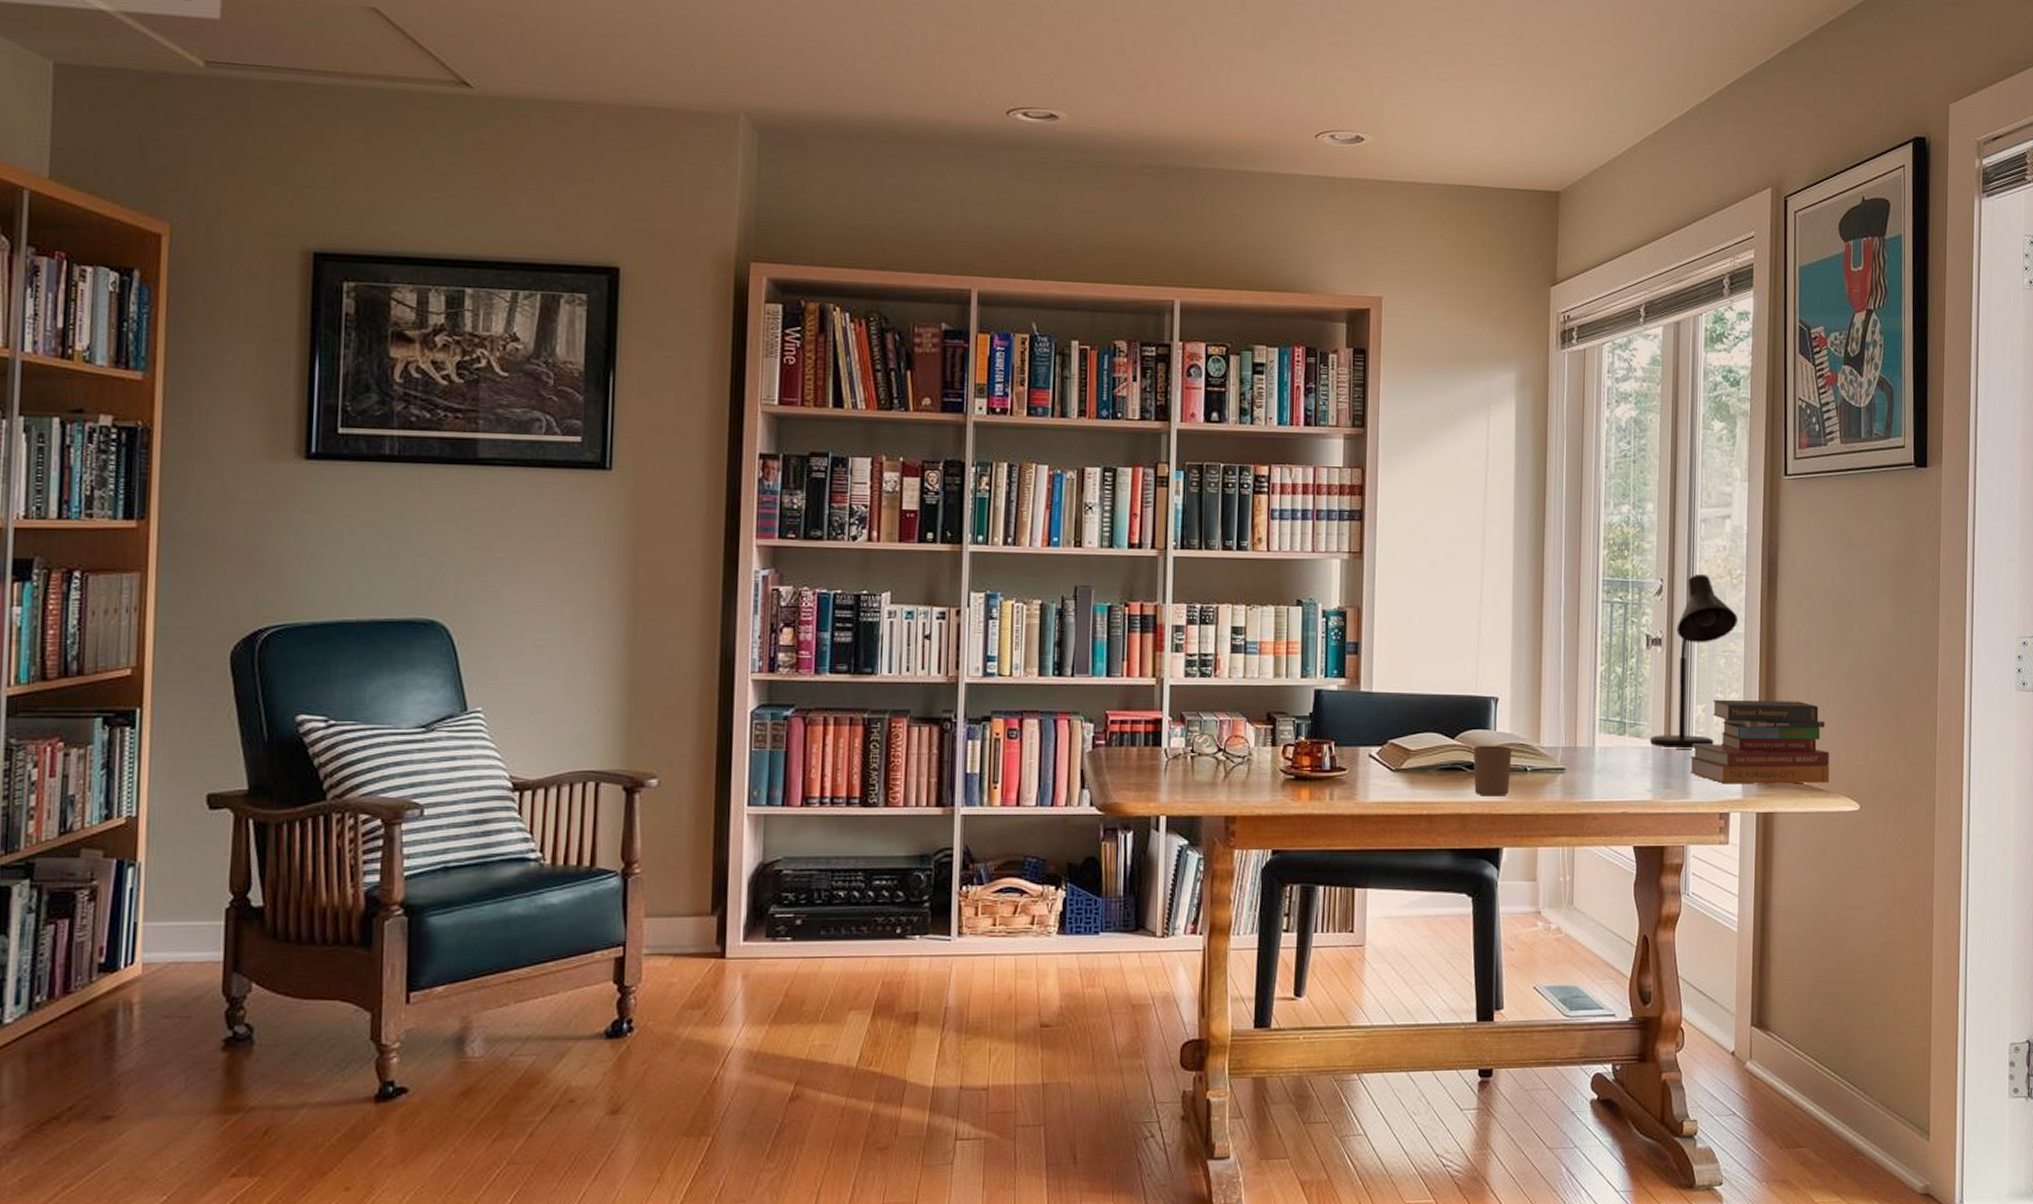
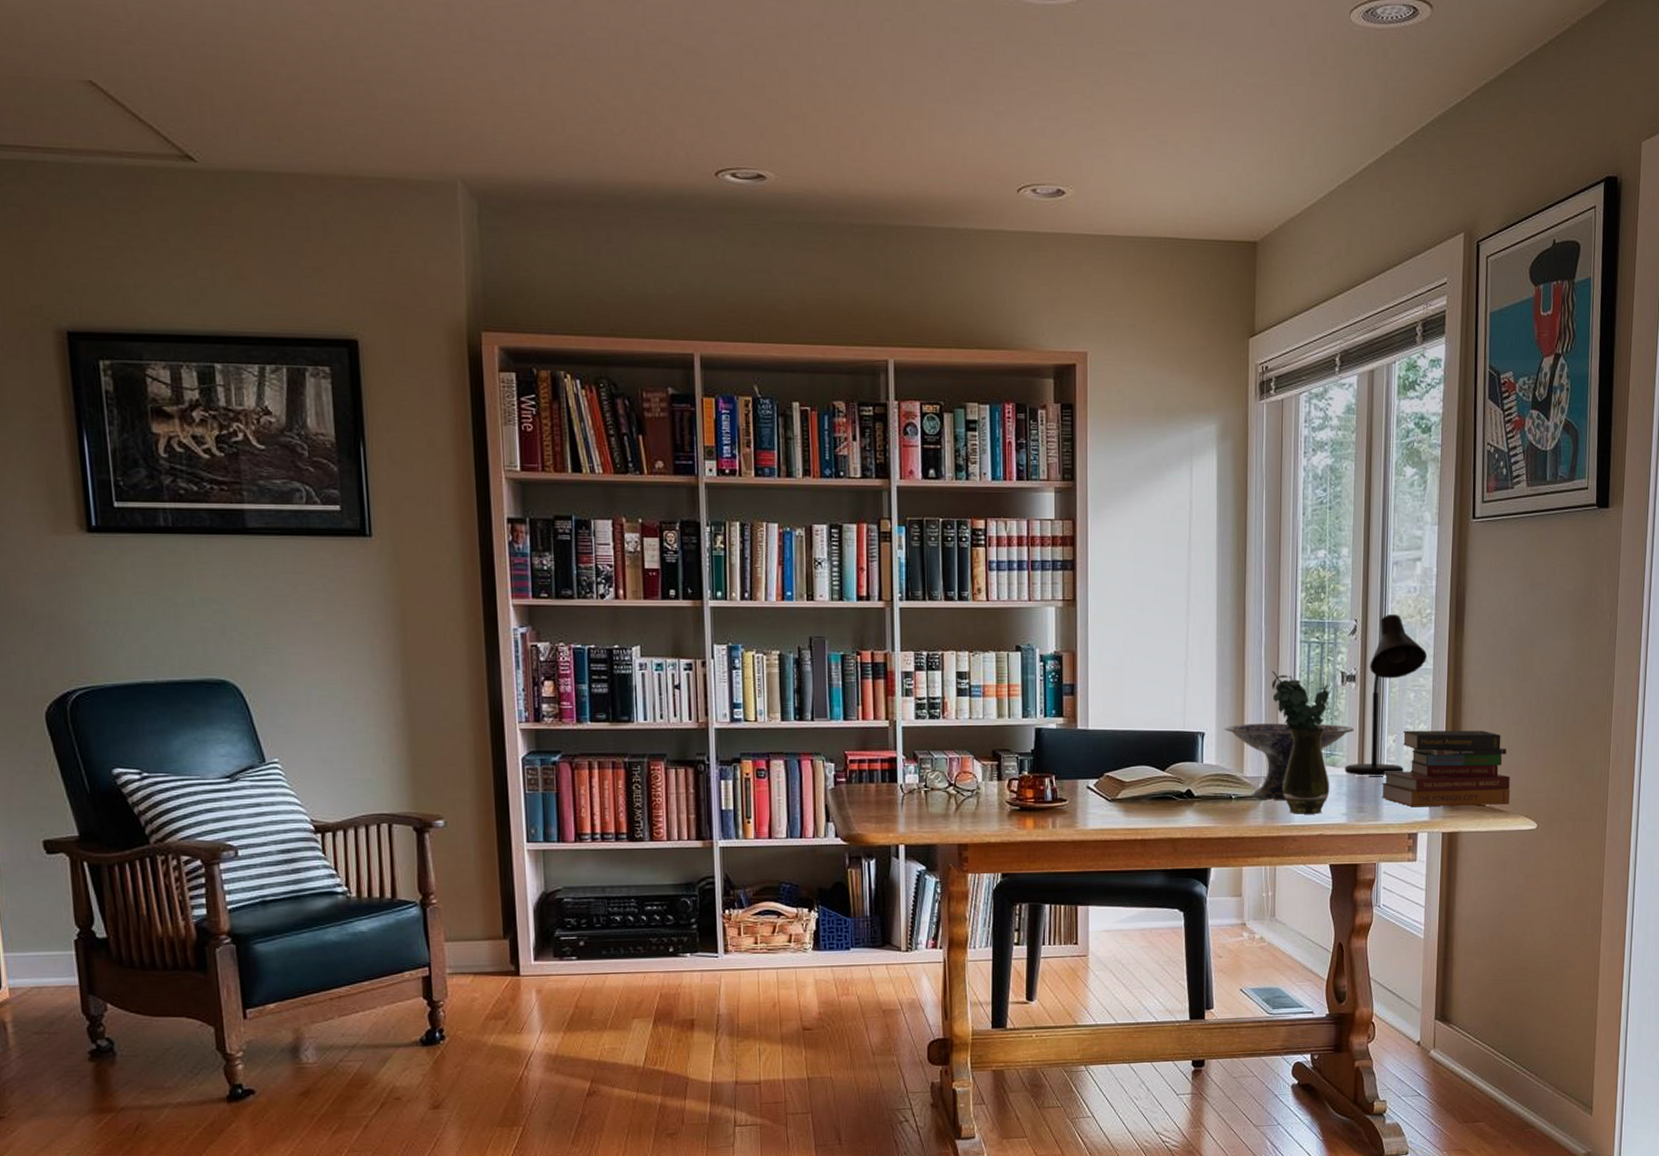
mug: present [1472,745,1512,796] -> none [1182,776,1218,822]
decorative bowl: none [1519,689,1661,774] -> present [1223,723,1355,801]
vase: none [1571,631,1634,790] -> present [1271,670,1330,814]

